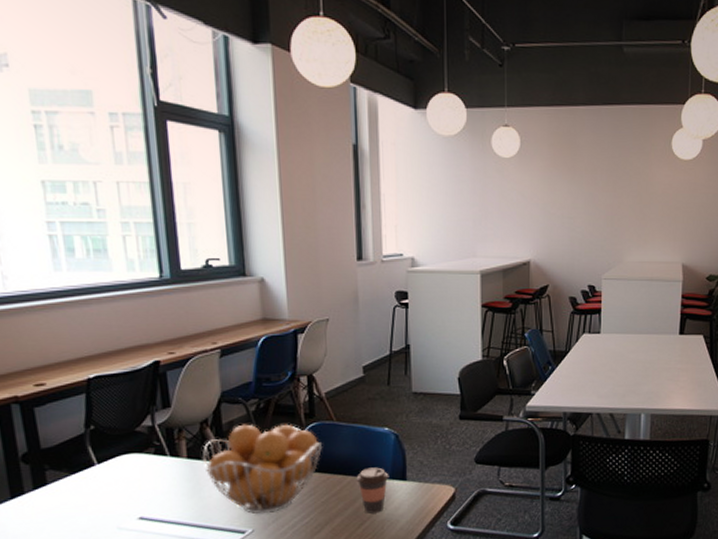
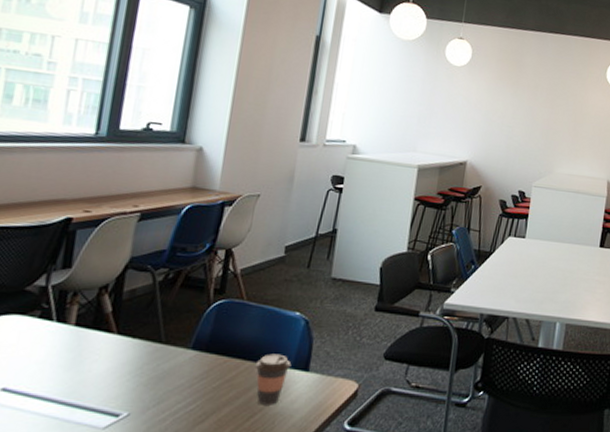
fruit basket: present [202,424,323,515] -> none [90,294,227,396]

